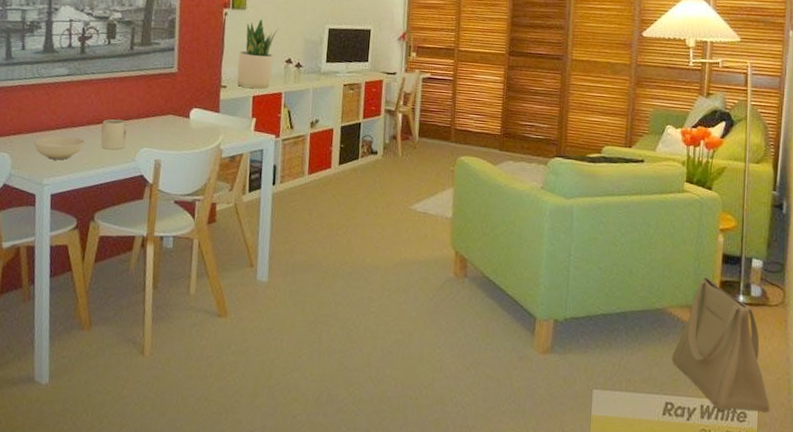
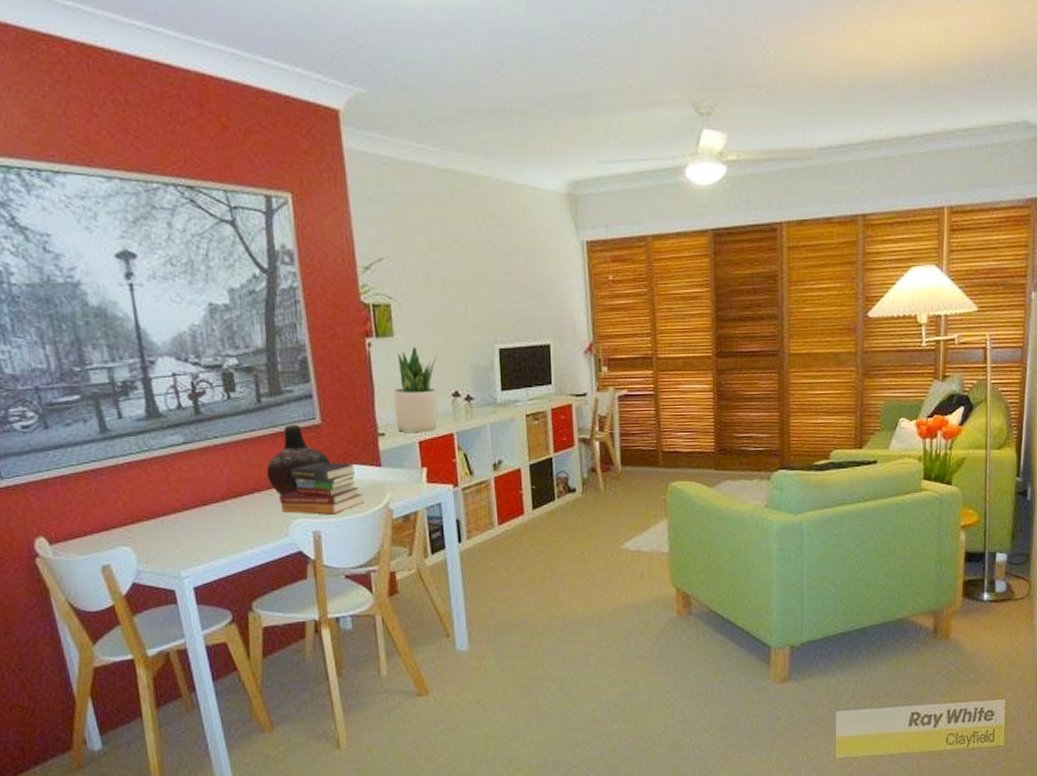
bowl: present [33,136,85,160] -> none [158,517,222,547]
mug: present [100,119,127,150] -> none [240,490,274,527]
vase: none [127,70,179,128] -> present [266,425,330,496]
books: none [133,102,201,148] -> present [279,461,364,515]
tote bag: present [671,277,770,413] -> none [916,579,1017,712]

